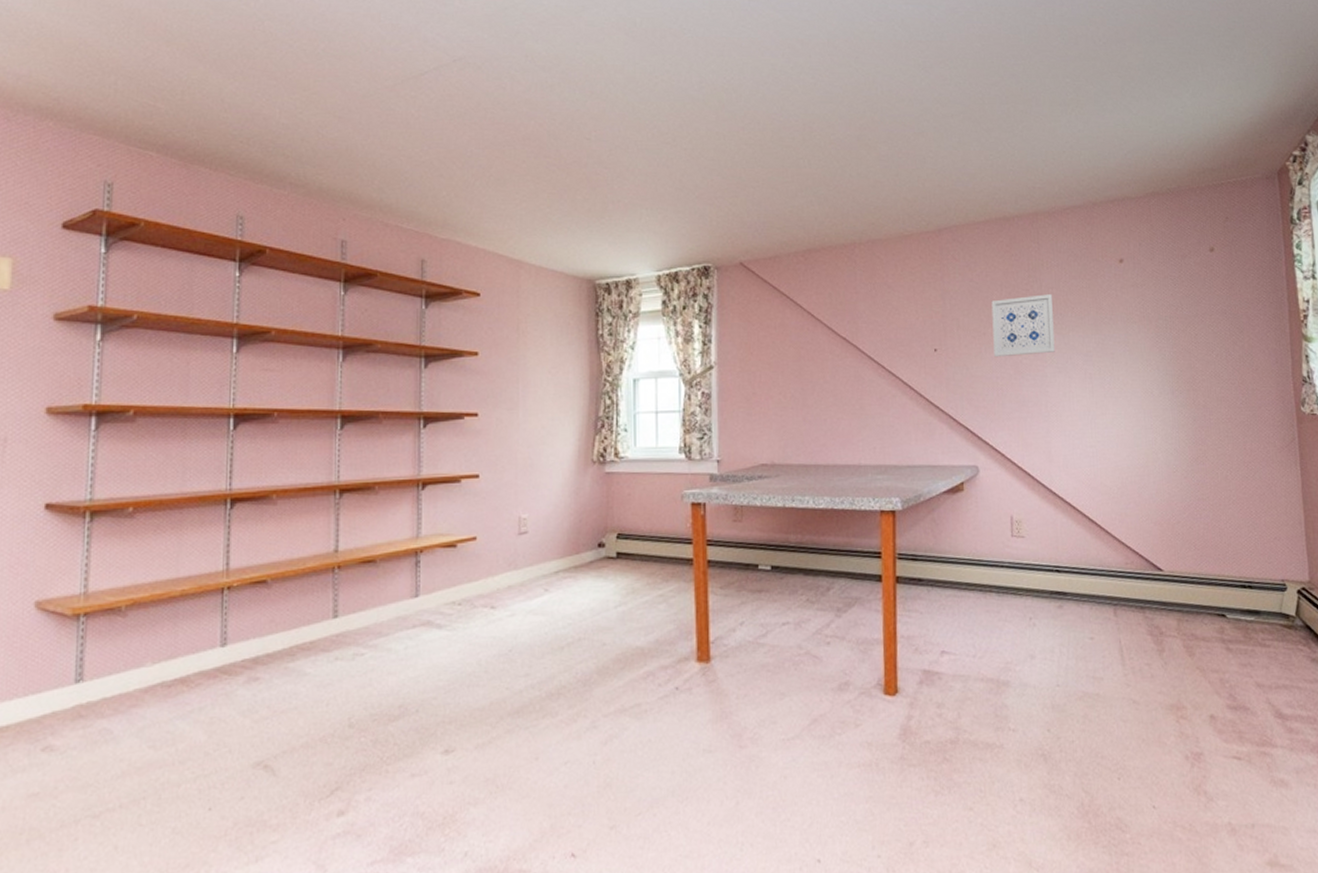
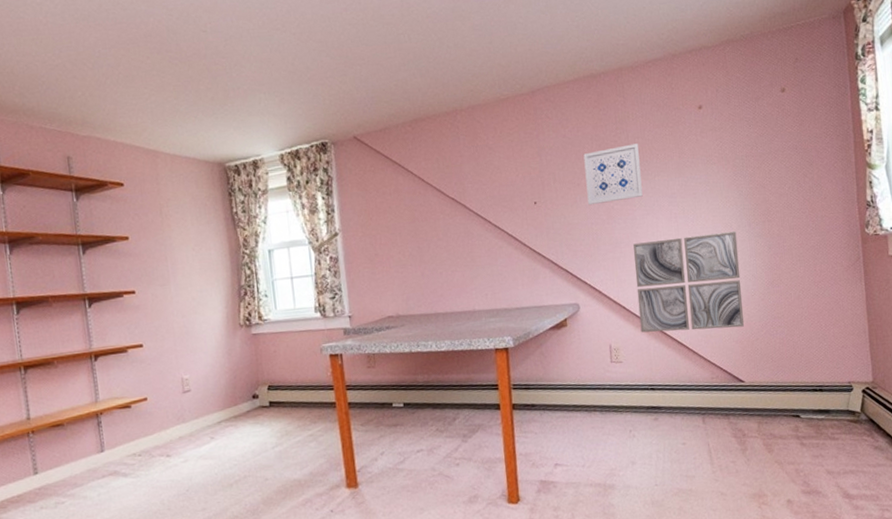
wall art: none [1042,399,1164,507] -> present [633,231,744,333]

